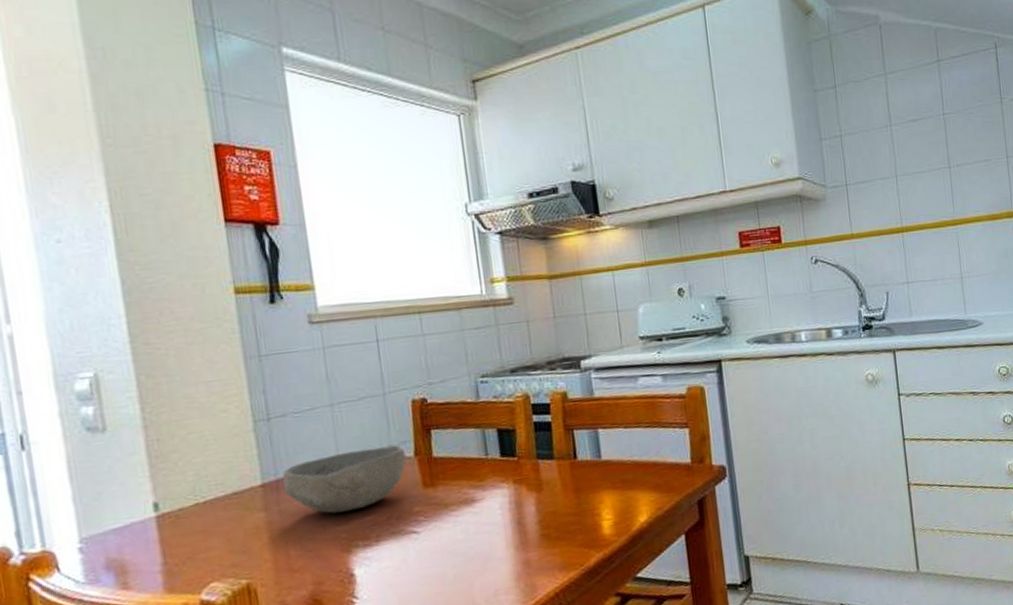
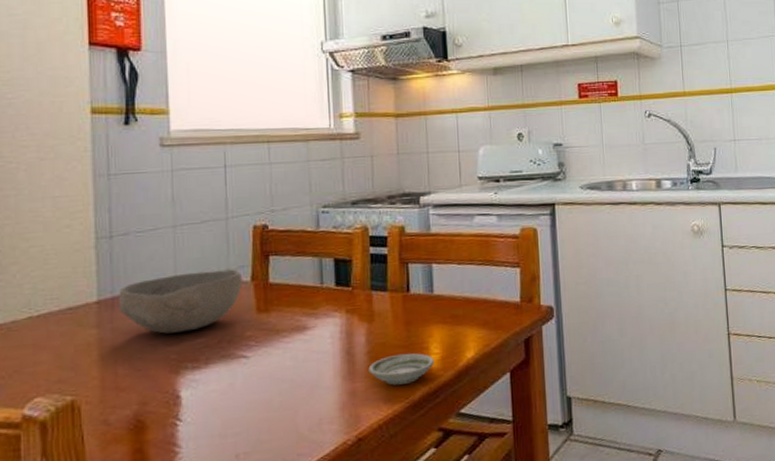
saucer: none [540,520,608,553] -> present [368,353,435,385]

